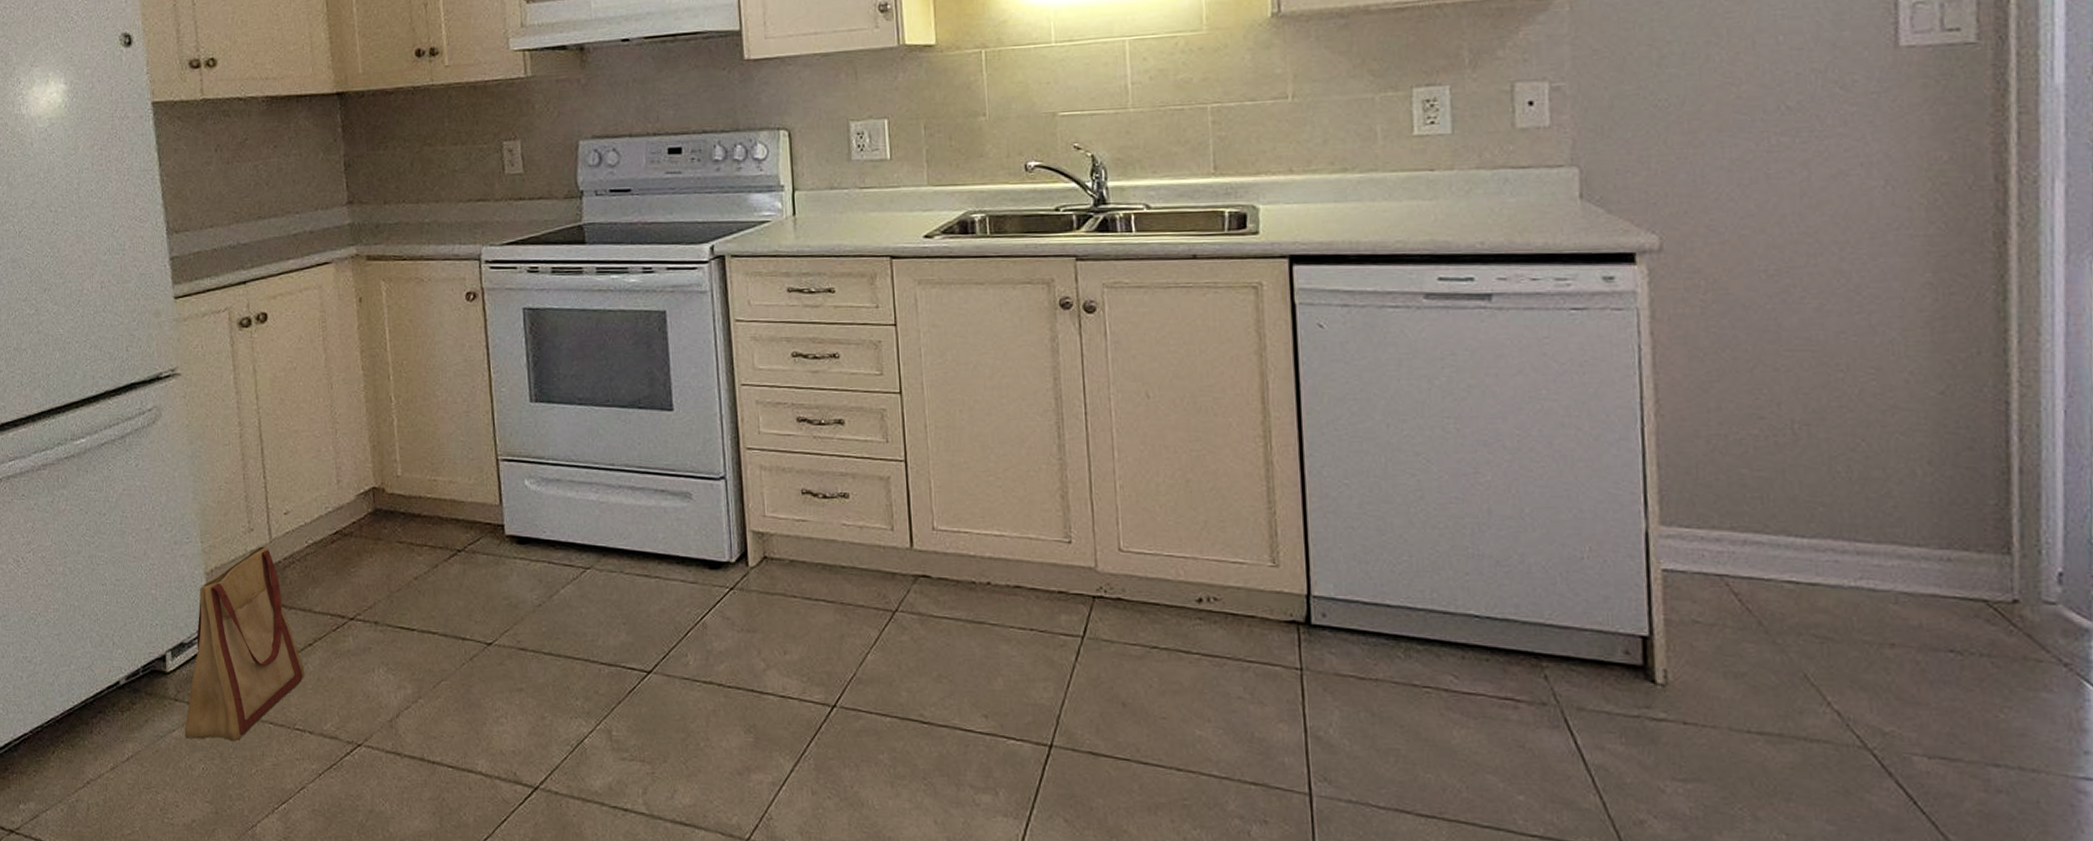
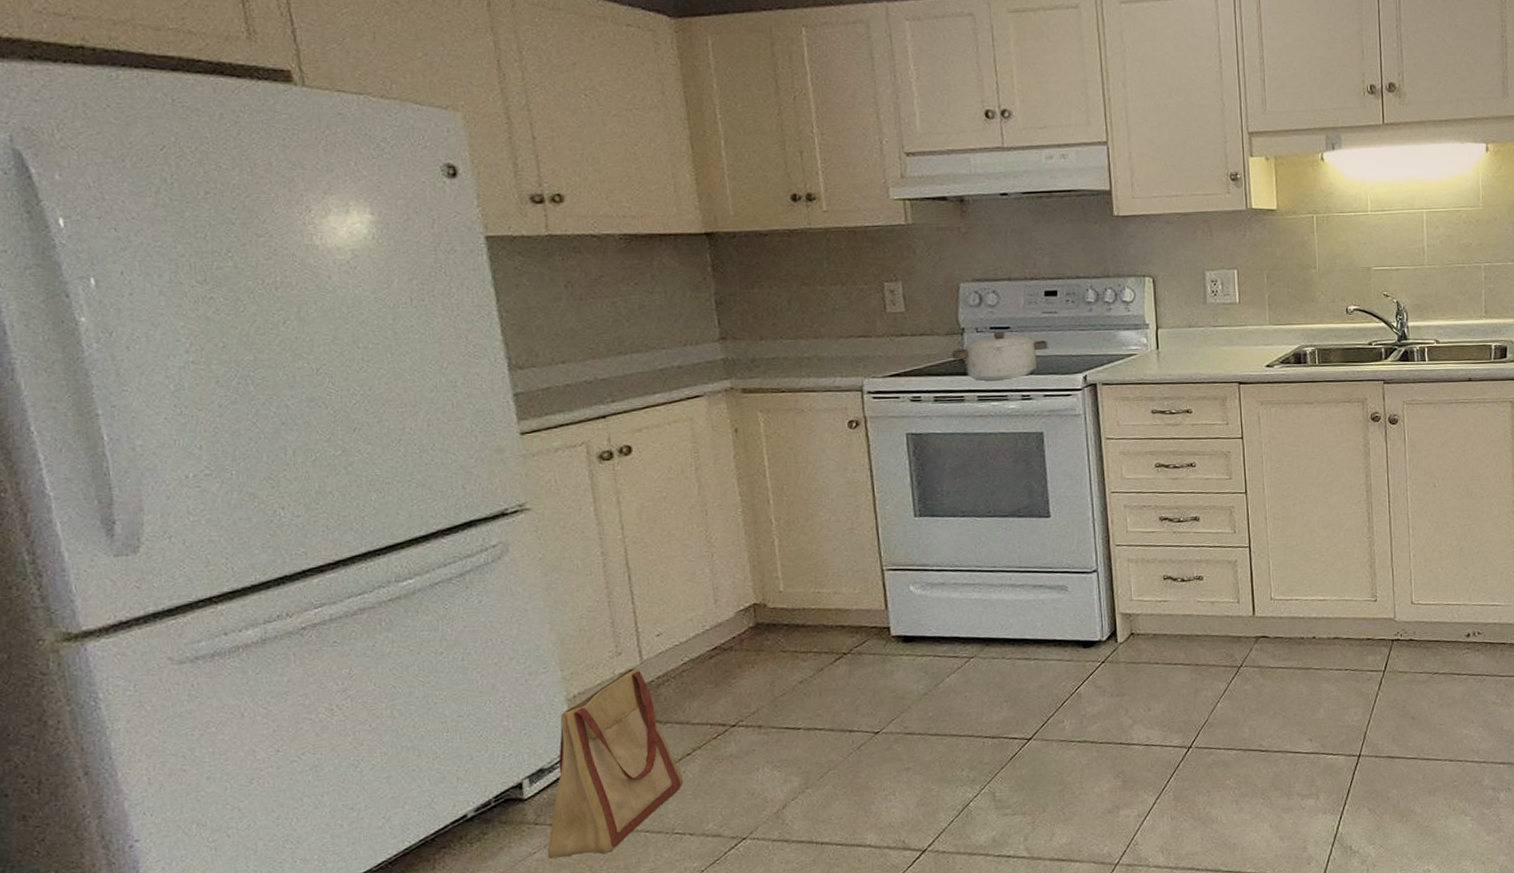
cooking pot: none [570,194,672,250] -> present [952,331,1048,381]

